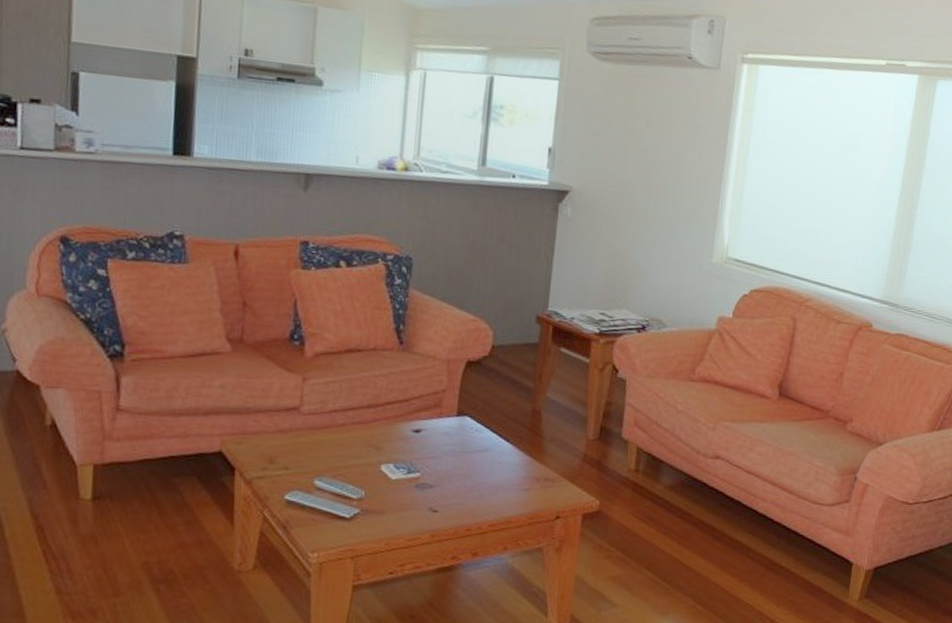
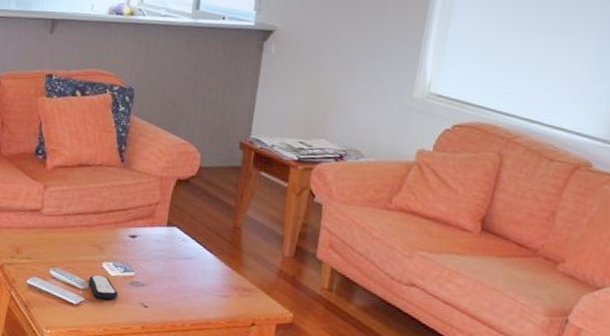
remote control: none [365,480,402,508] -> present [89,274,118,300]

